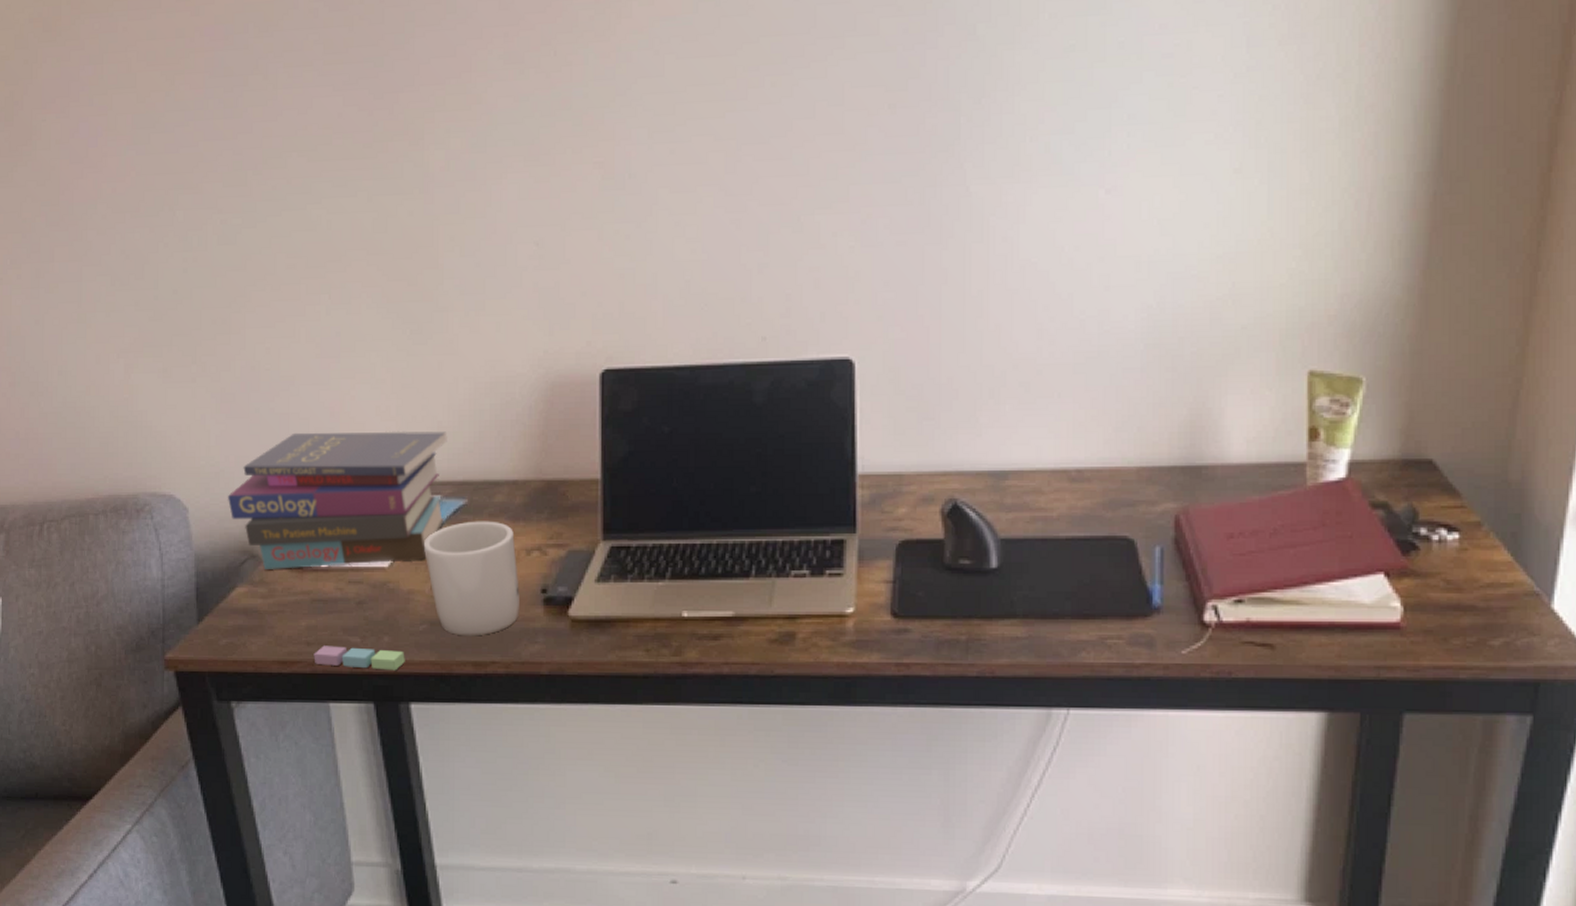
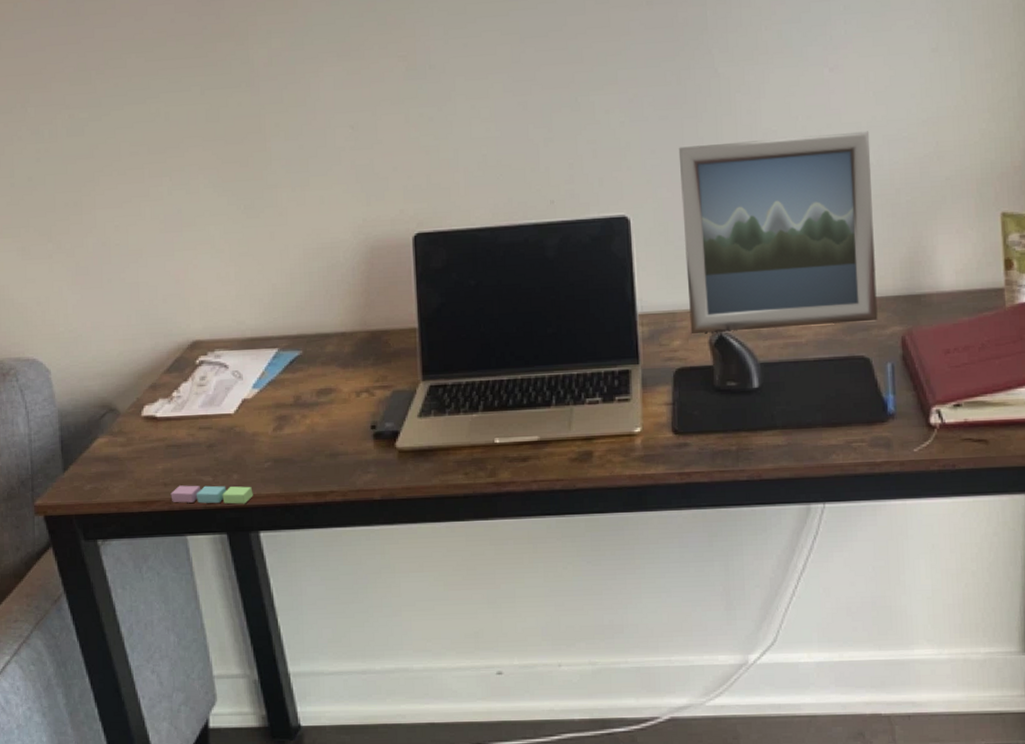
books: present [227,431,447,569] -> none [85,292,282,421]
mug: present [423,521,520,636] -> none [264,368,353,470]
picture frame: none [917,266,1150,500] -> present [678,131,878,333]

